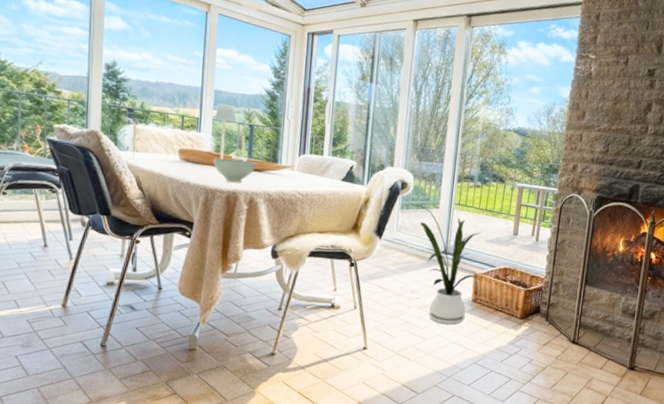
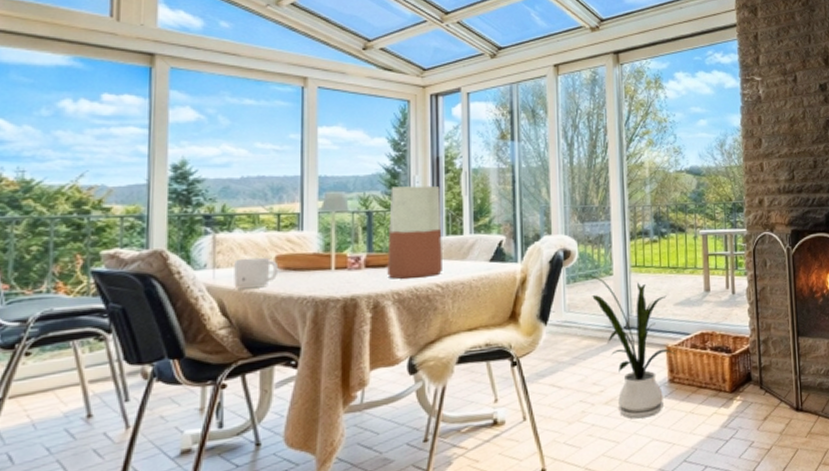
mug: none [148,147,181,173] -> present [234,257,279,290]
bowl: present [213,158,257,182] -> none [322,255,379,286]
vase: none [262,107,309,185] -> present [387,185,442,279]

